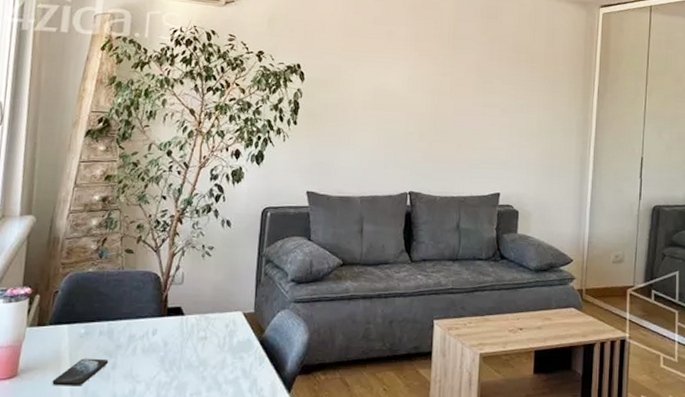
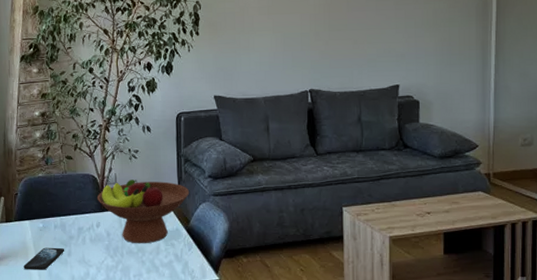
fruit bowl: none [158,280,268,356] -> present [97,180,190,244]

